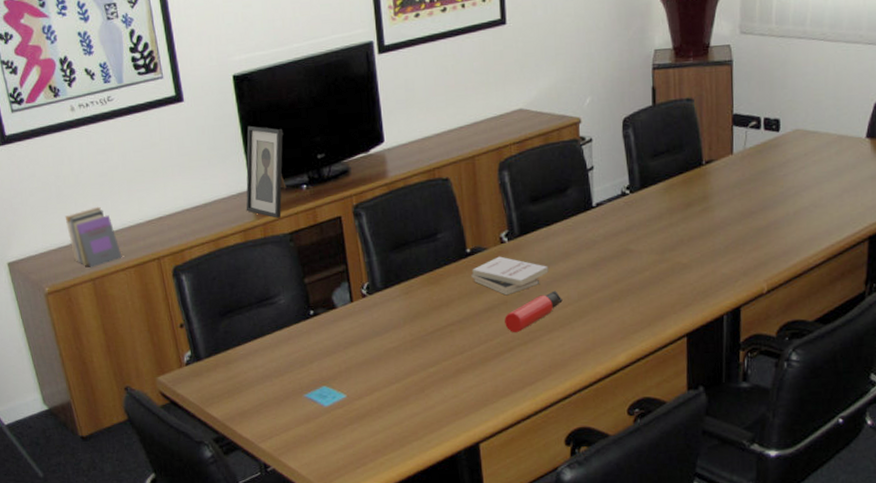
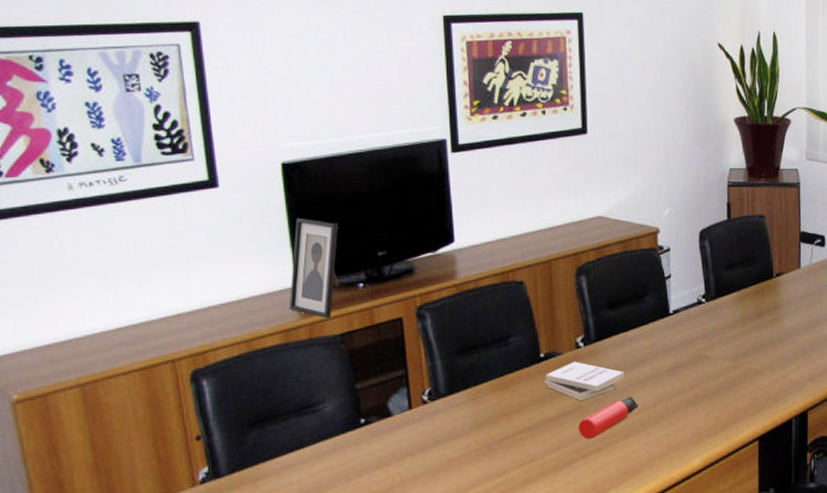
books: present [64,206,122,268] -> none [48,300,125,372]

